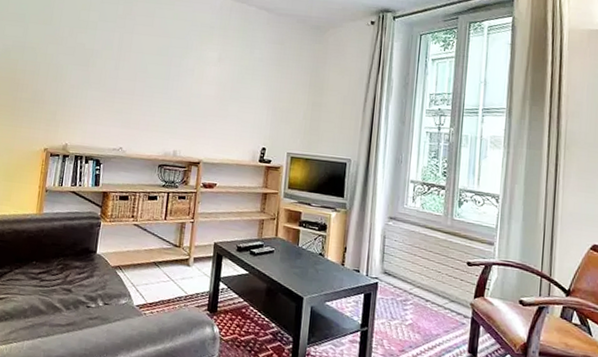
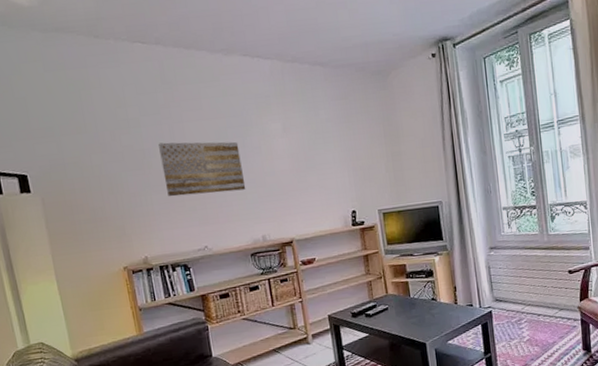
wall art: none [101,47,175,105] -> present [158,141,246,197]

